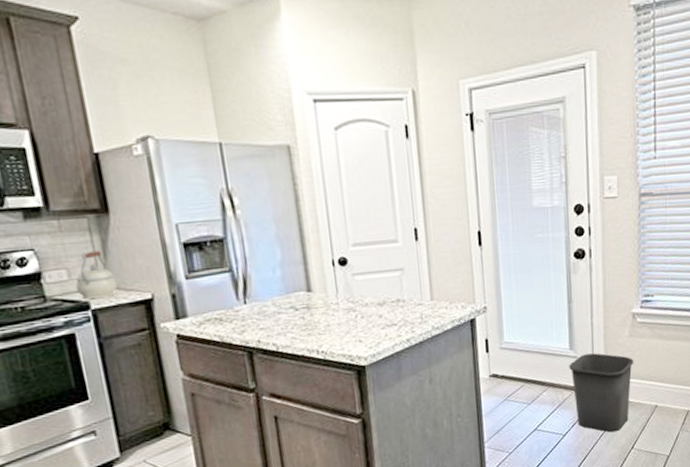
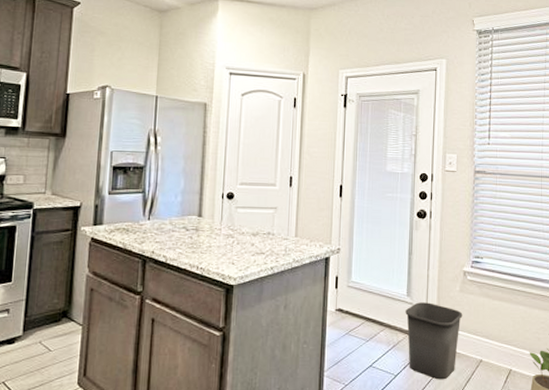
kettle: present [75,250,118,300] -> none [26,164,58,201]

